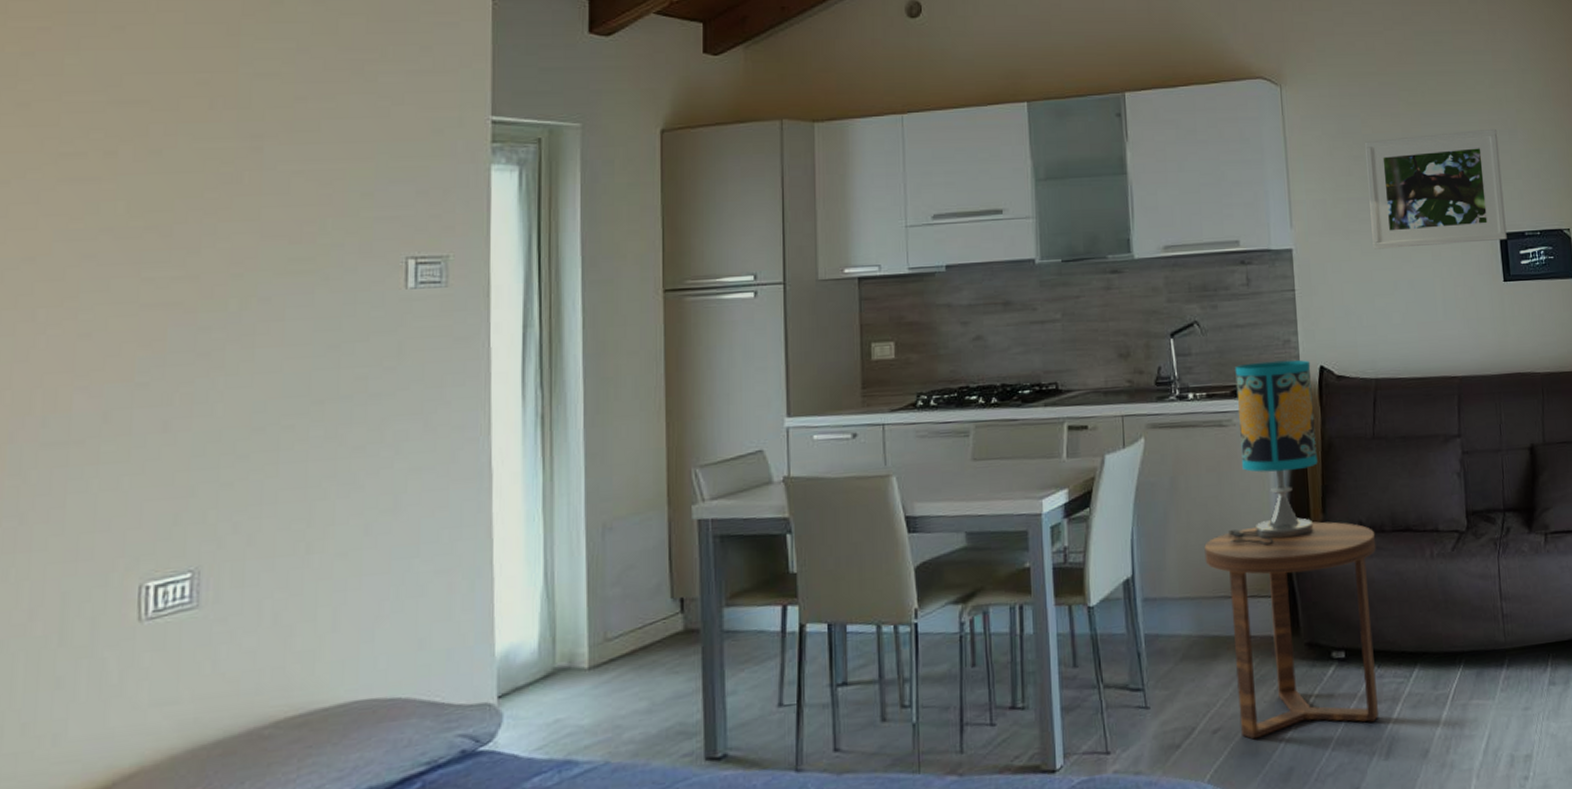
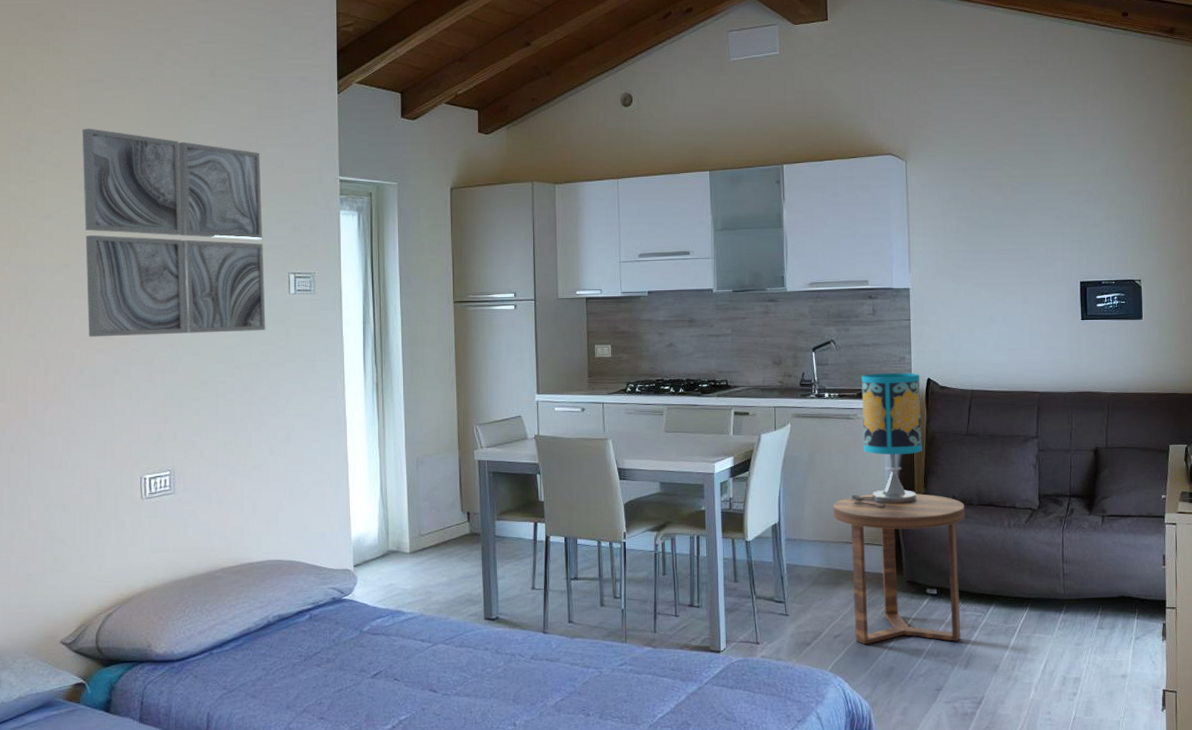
wall art: none [61,49,368,369] -> present [82,128,266,337]
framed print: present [1365,128,1507,249] -> none [972,197,1087,291]

